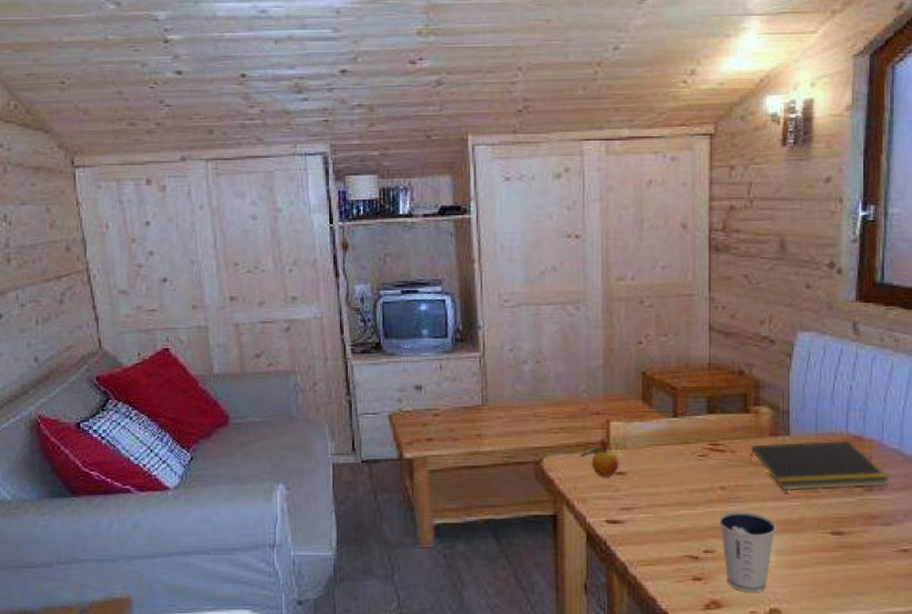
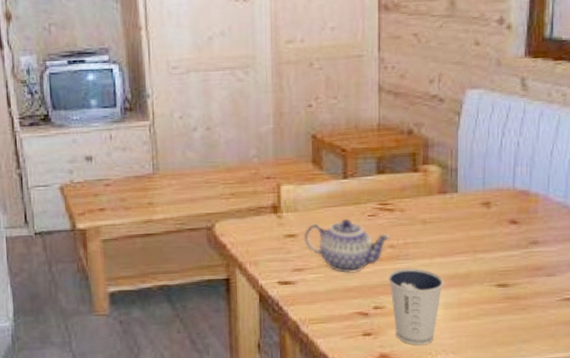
fruit: present [580,445,619,477] -> none [252,209,290,240]
teapot: none [632,457,722,515] -> present [303,218,391,274]
notepad: present [749,440,889,491] -> none [418,195,554,247]

